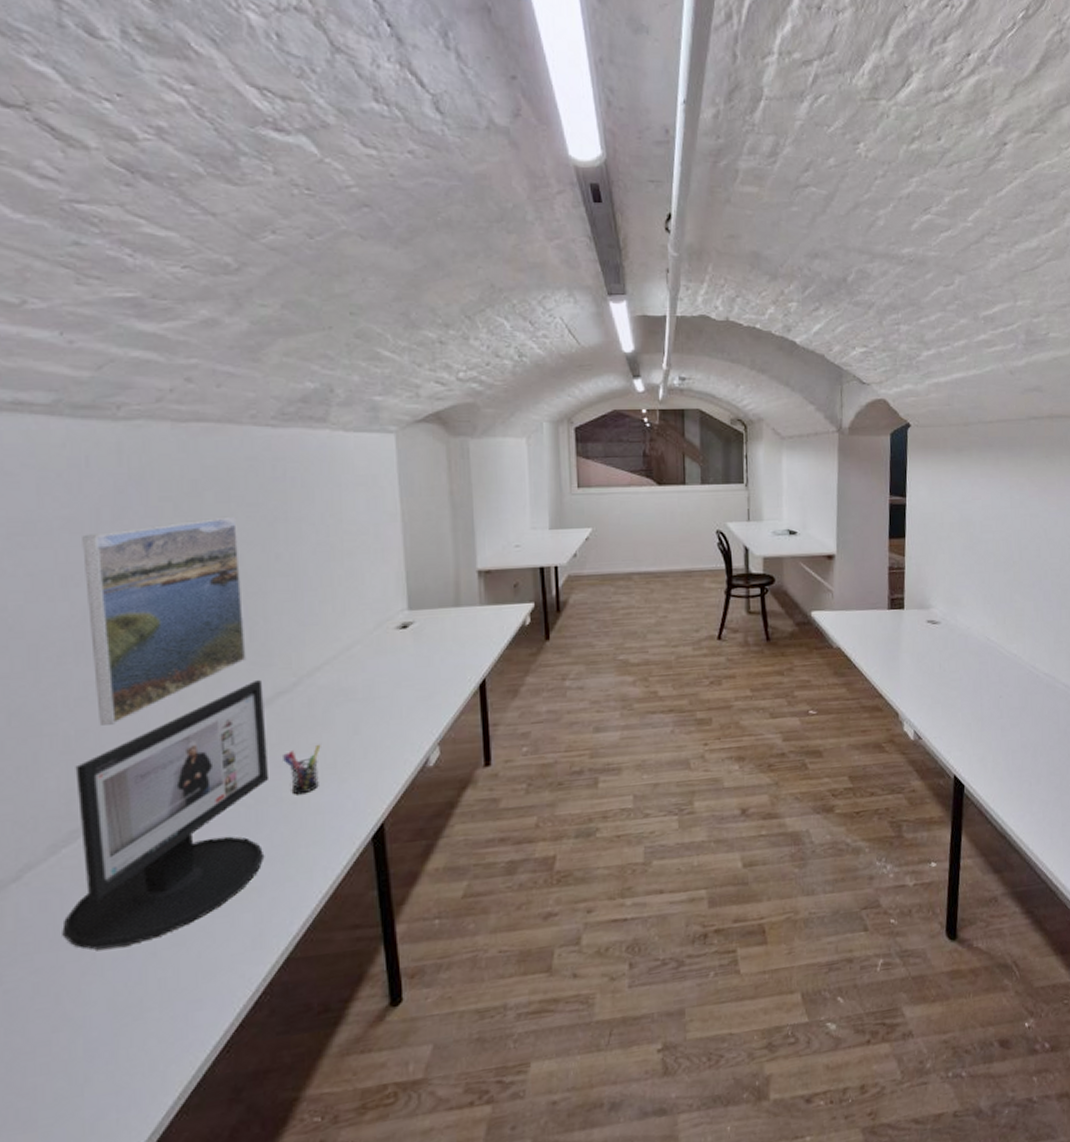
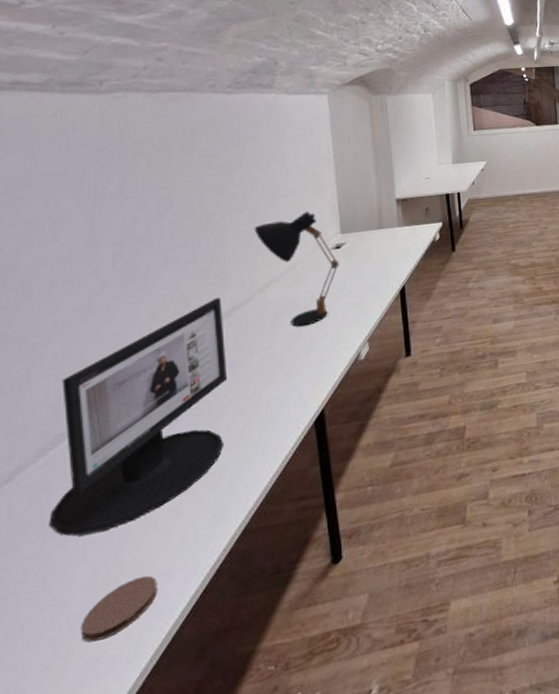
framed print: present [82,516,246,726] -> none [70,165,208,344]
coaster: none [99,1002,187,1072] -> present [80,575,158,643]
pen holder: present [283,745,321,795] -> none [239,348,271,391]
desk lamp: none [302,579,405,722] -> present [254,211,339,327]

